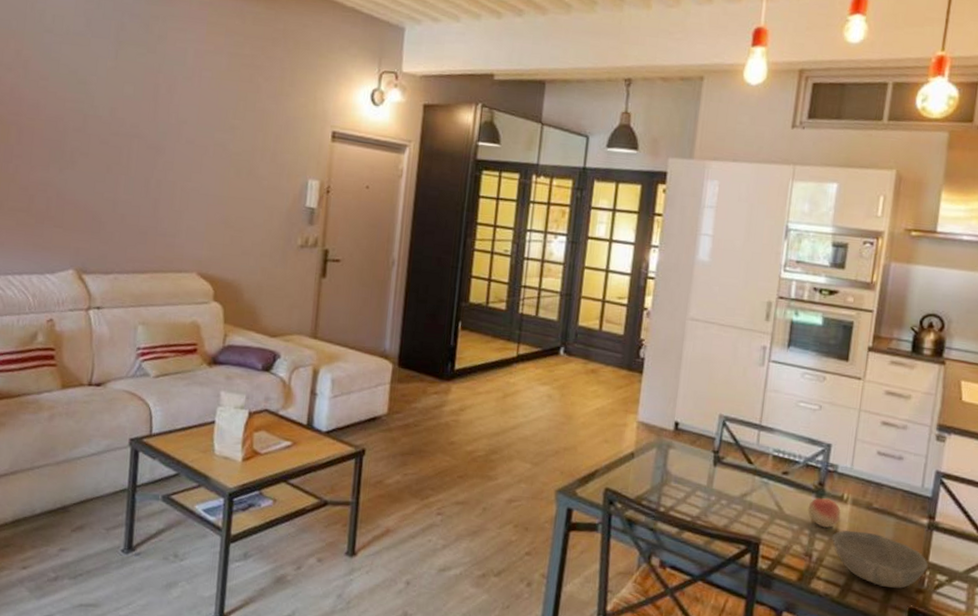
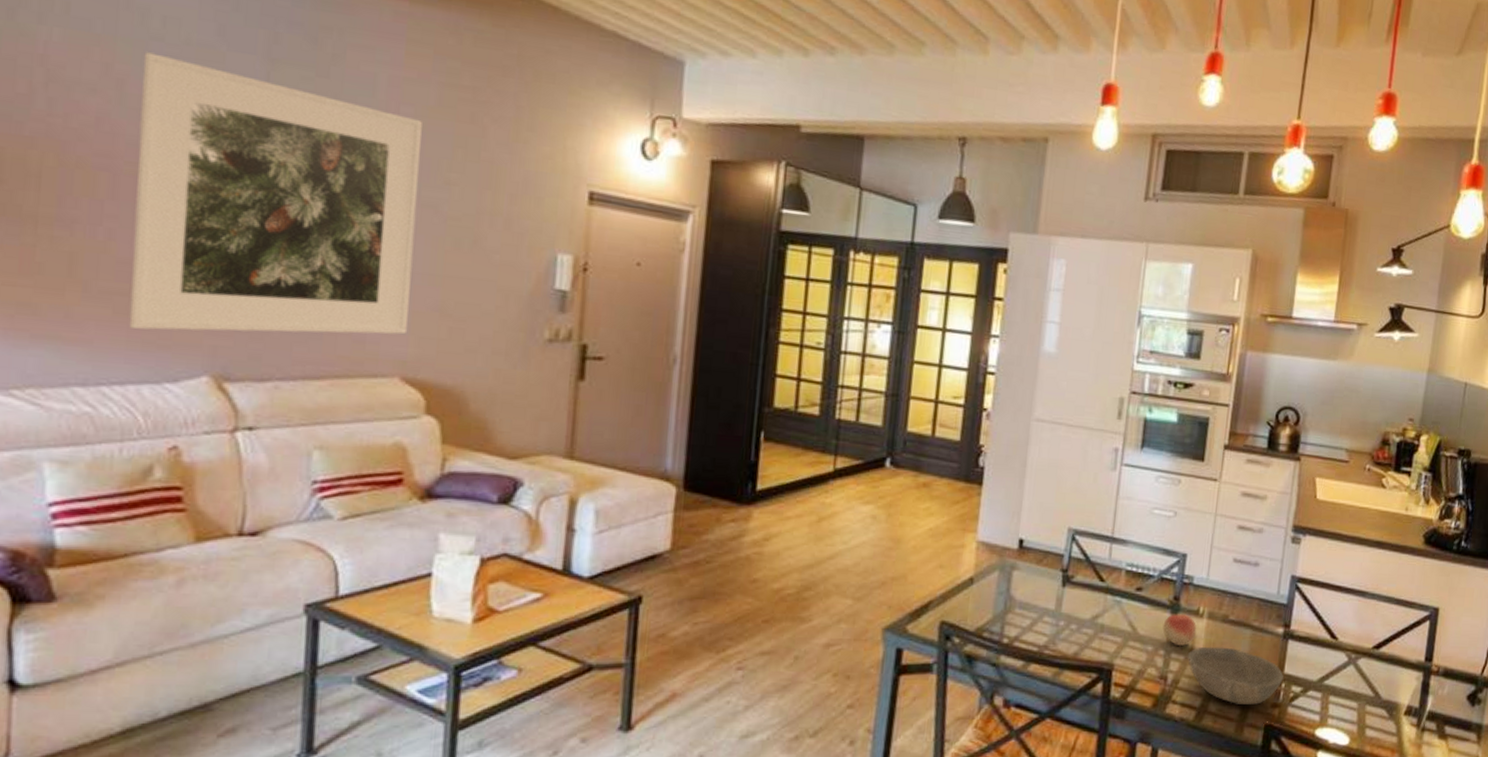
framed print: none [26,41,216,241] -> present [129,52,422,335]

